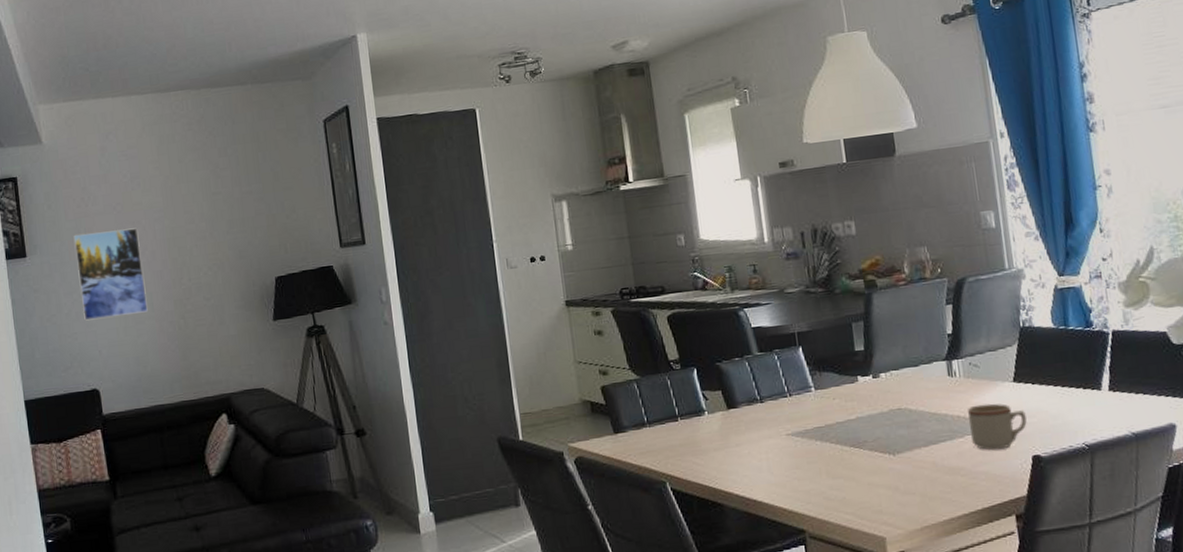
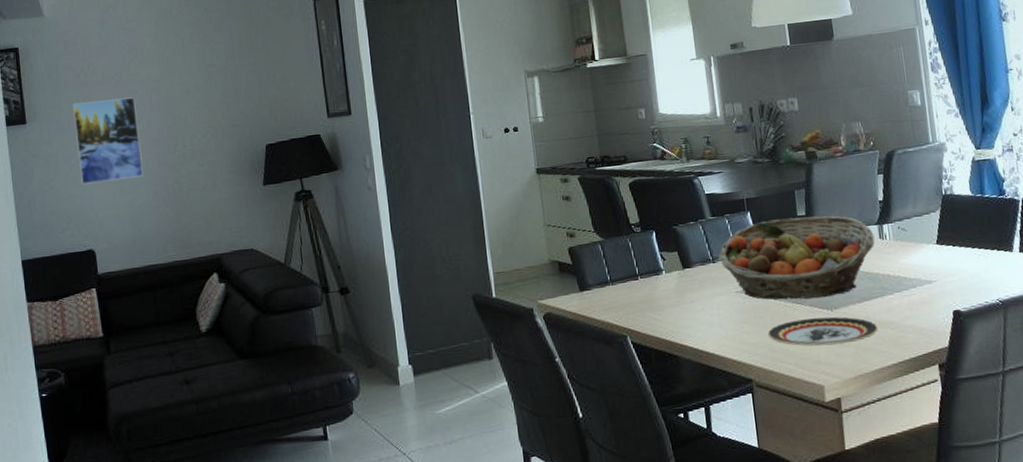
fruit basket: none [766,351,943,443] -> present [718,216,875,300]
plate: none [822,462,948,494] -> present [767,316,879,346]
mug: present [967,403,1027,450] -> none [896,263,948,306]

